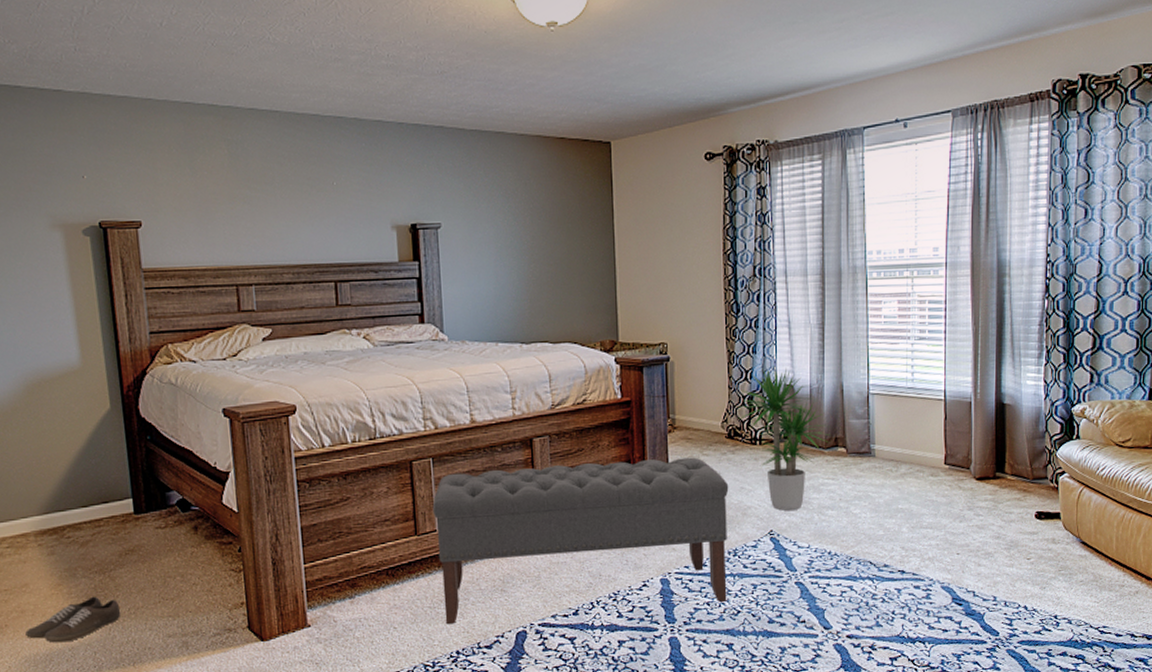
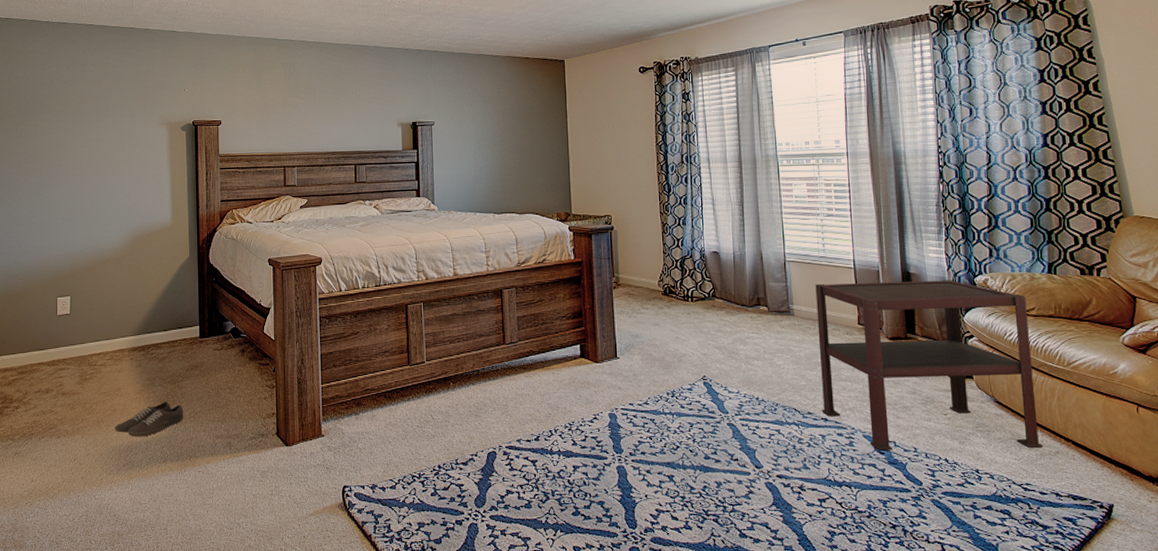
bench: present [432,457,729,625] -> none [422,310,667,442]
potted plant: present [738,366,830,511] -> none [672,236,753,360]
side table: none [899,410,1123,602] -> present [815,280,1043,451]

